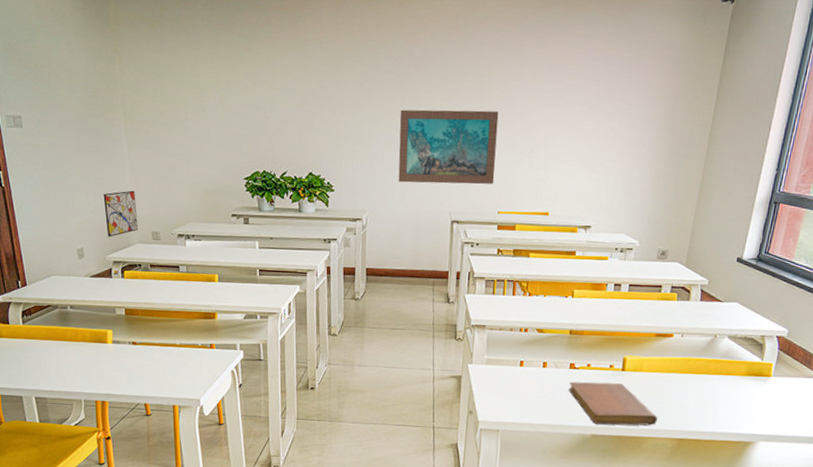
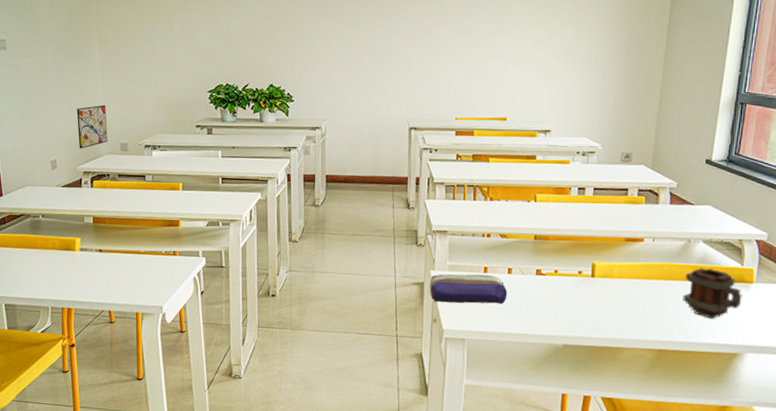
wall art: present [398,109,499,185] -> none [356,22,453,92]
pencil case: none [466,367,542,397] -> present [429,274,508,304]
notebook: present [568,381,658,426] -> none [536,288,633,335]
mug: none [705,362,760,410] -> present [683,268,742,319]

